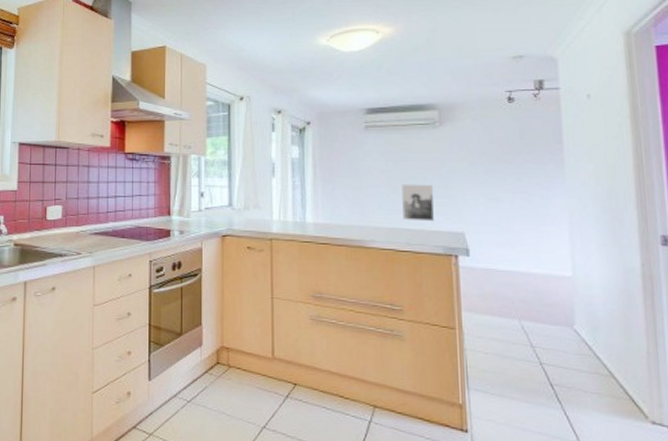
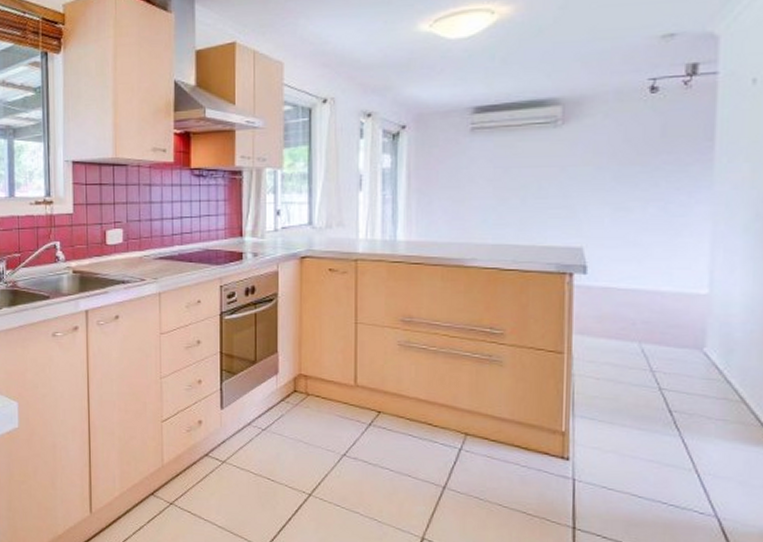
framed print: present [402,184,434,222] -> none [511,193,550,236]

